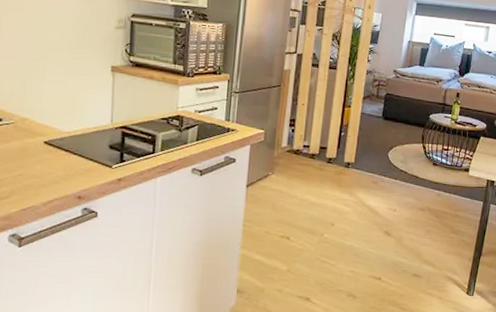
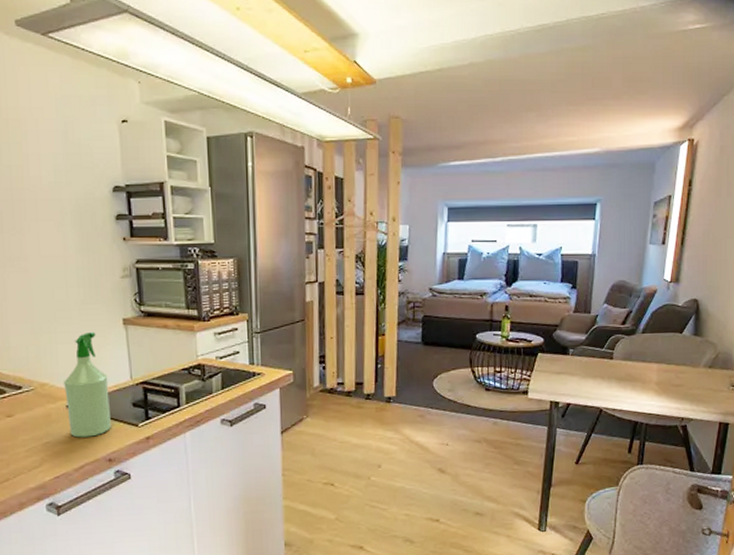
spray bottle: none [43,74,89,174] -> present [64,331,112,438]

